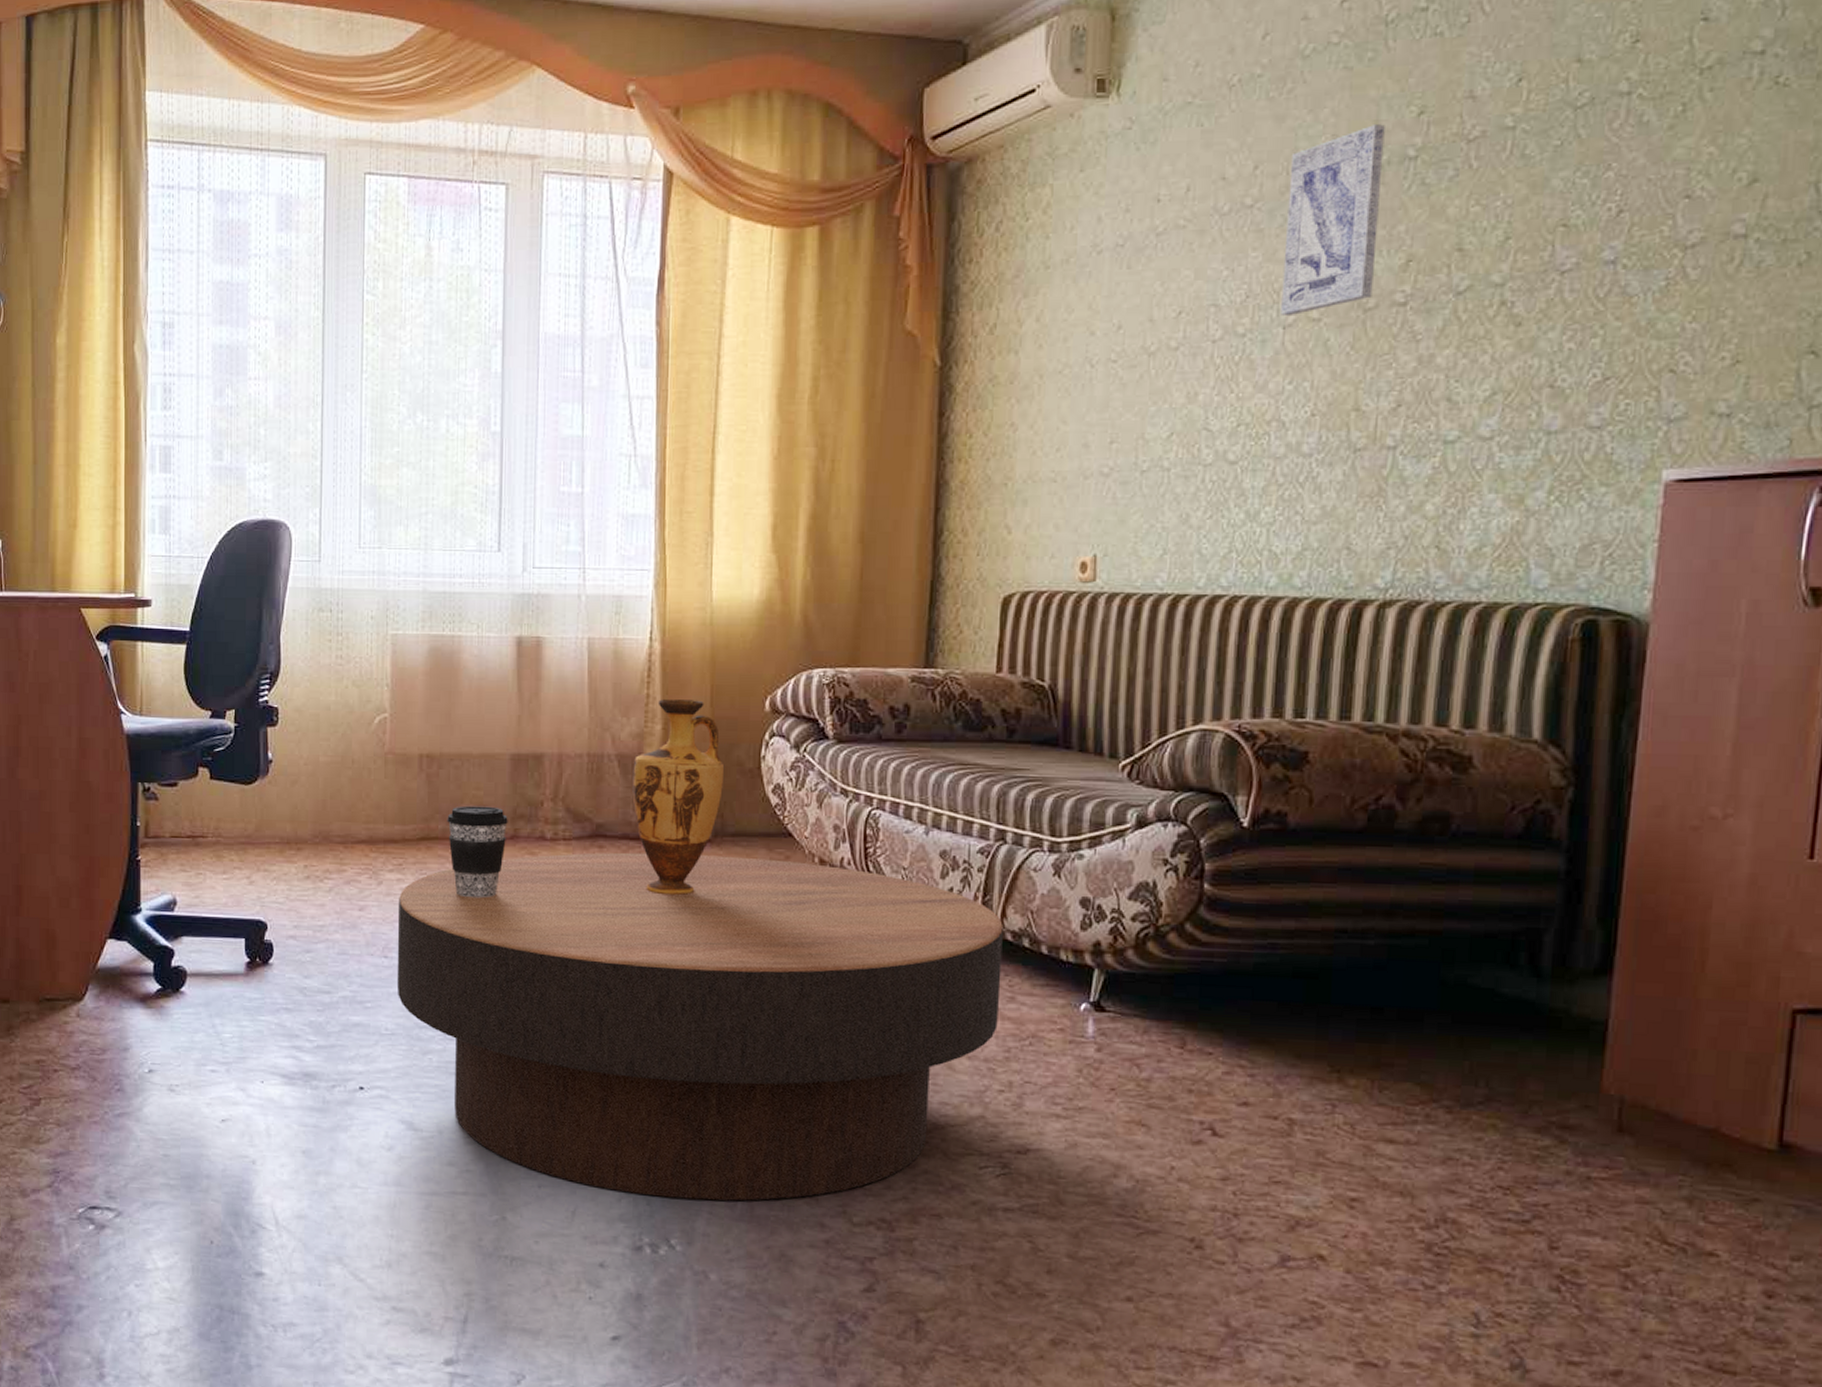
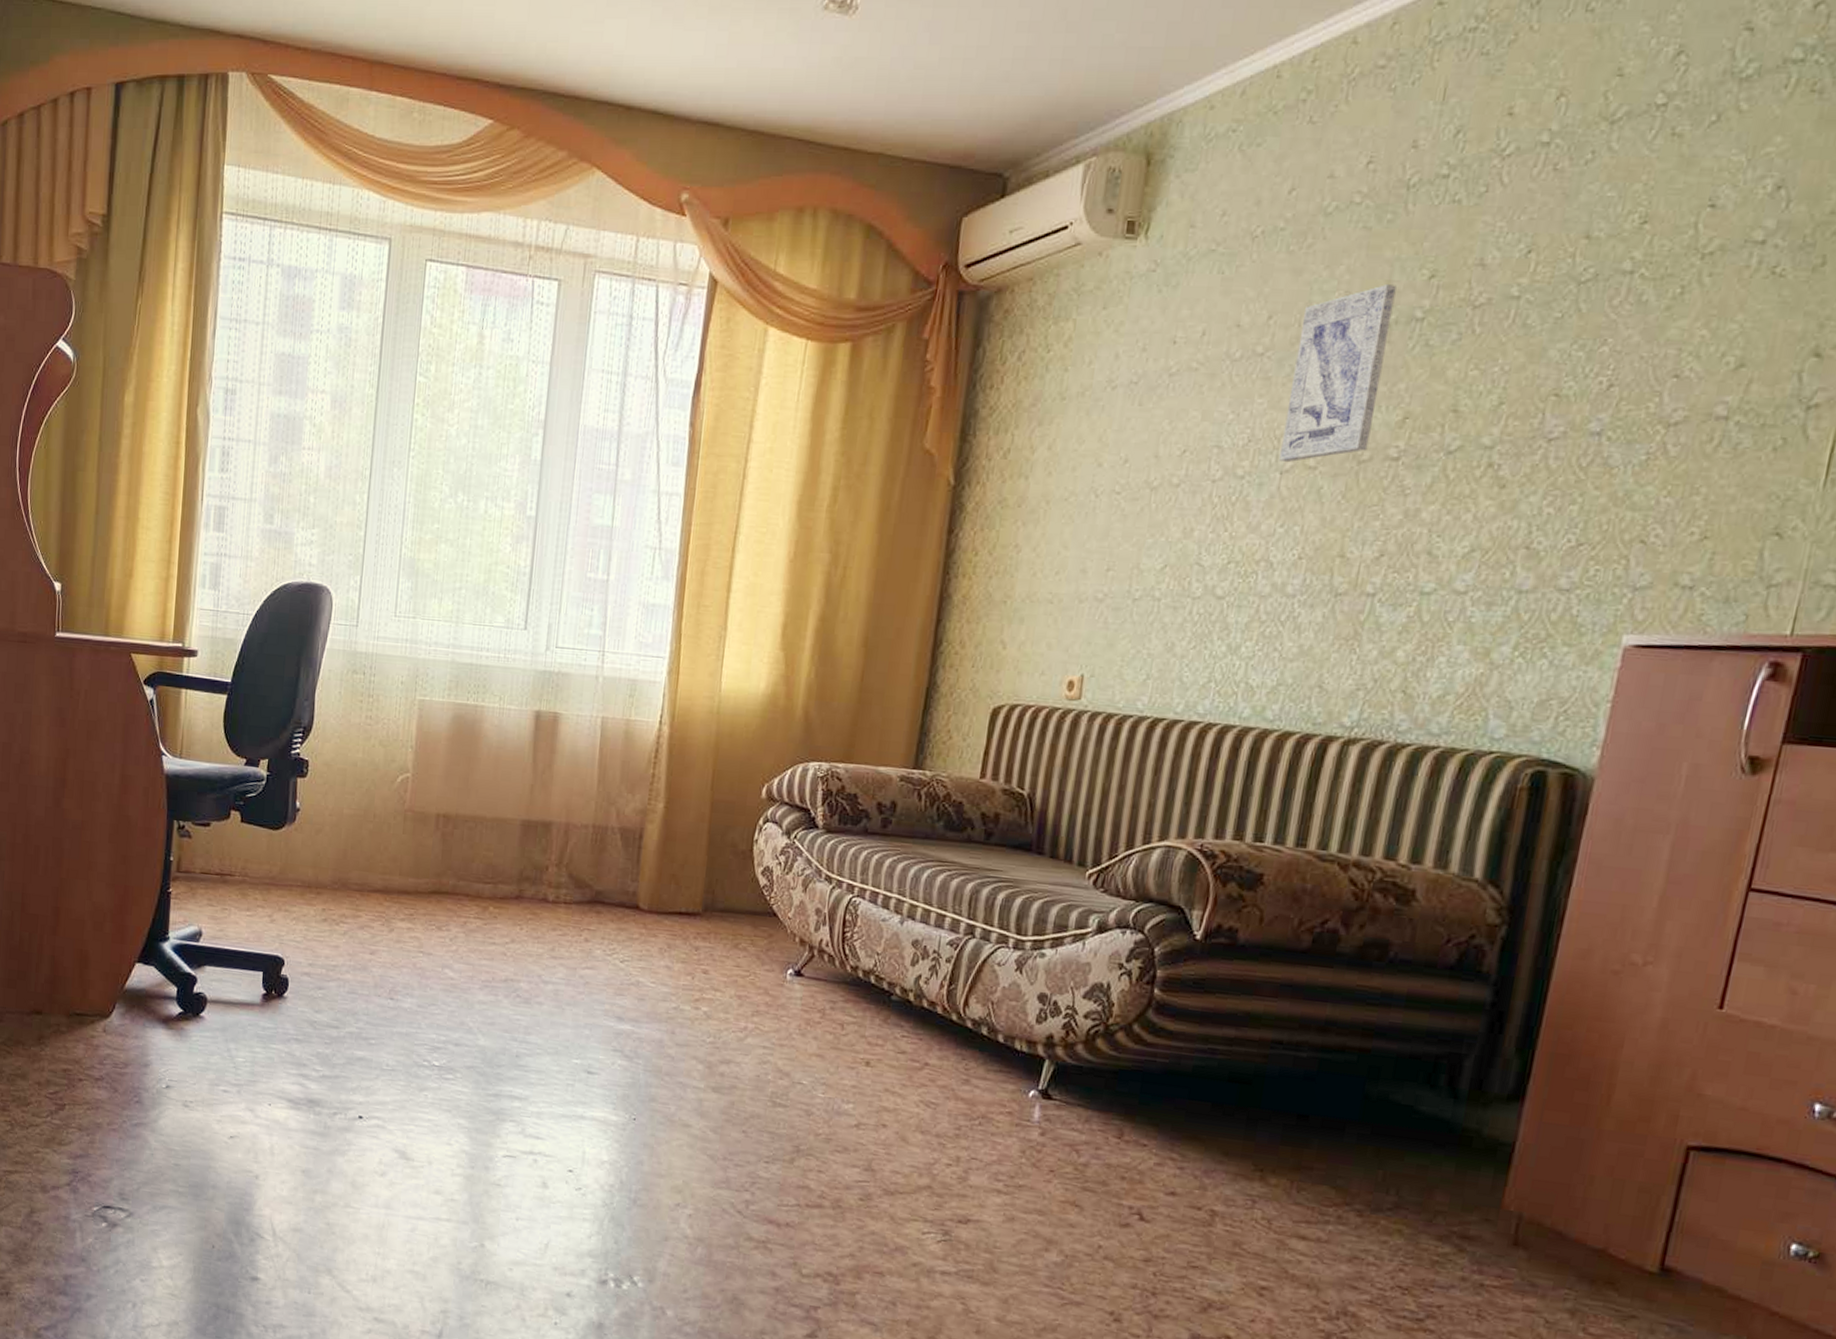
coffee table: present [396,852,1003,1201] -> none [400,916,965,1248]
coffee cup: present [447,805,508,899] -> none [457,864,515,952]
vase: present [632,699,723,895] -> none [631,779,719,963]

